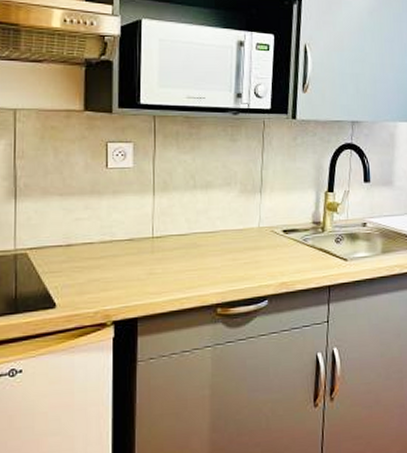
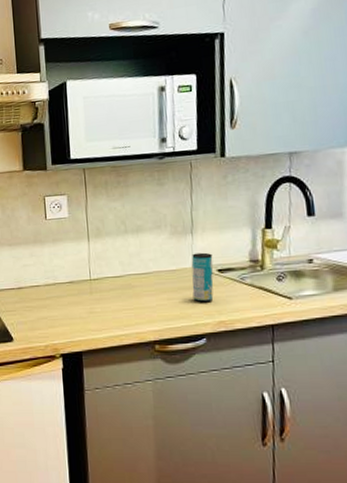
beverage can: none [257,212,279,264] -> present [191,252,214,303]

